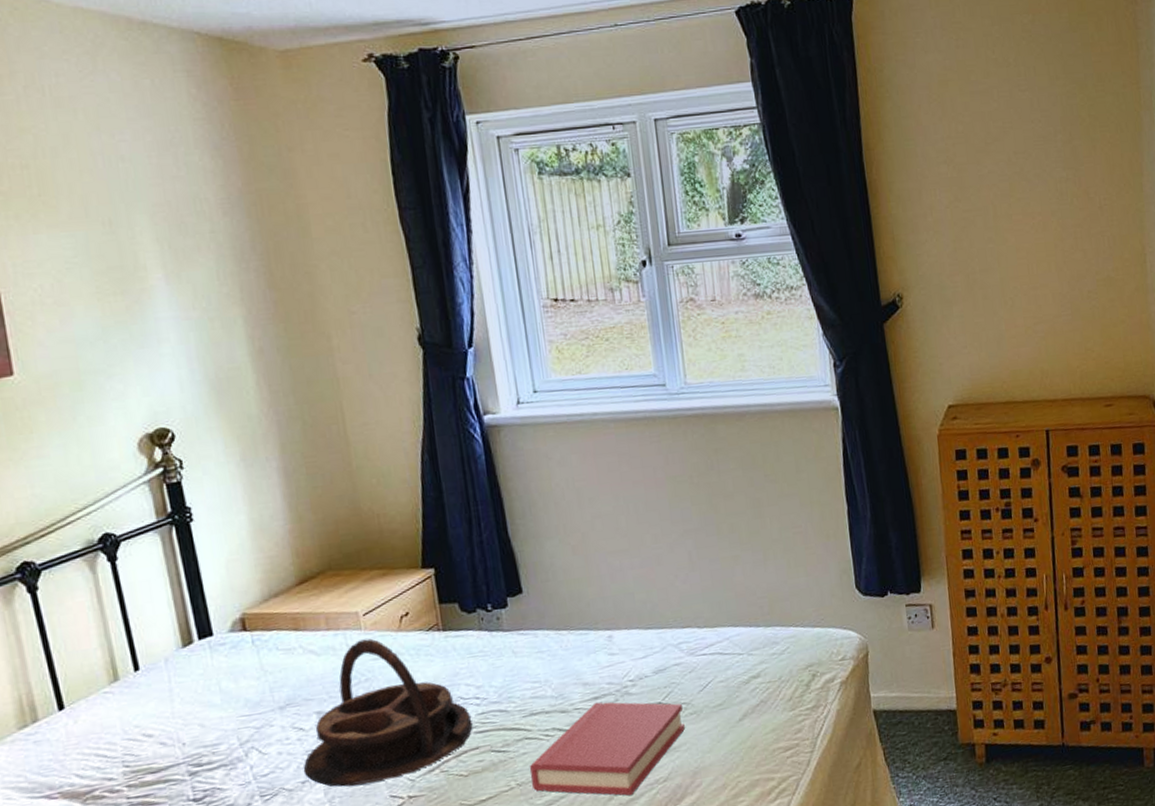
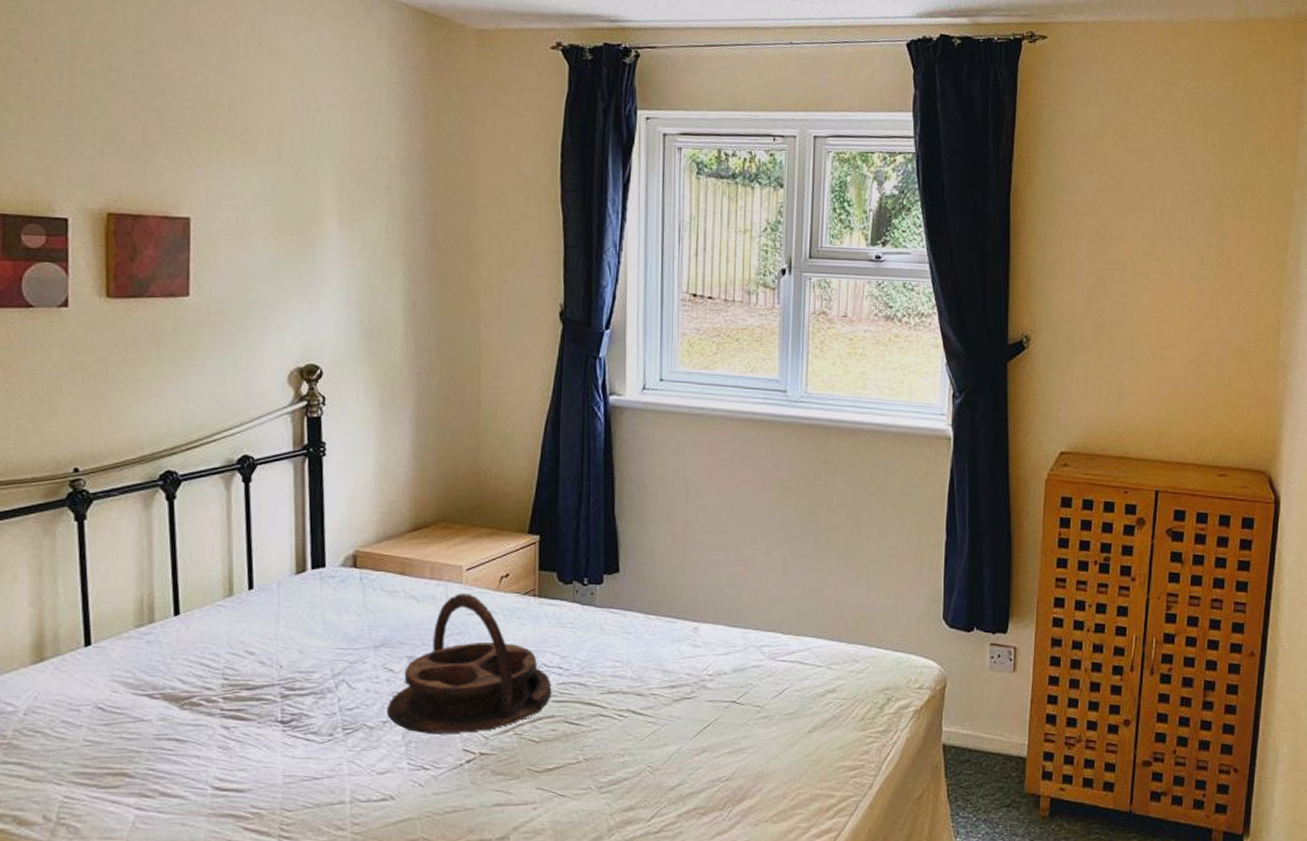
hardback book: present [529,702,685,796] -> none [598,691,755,788]

